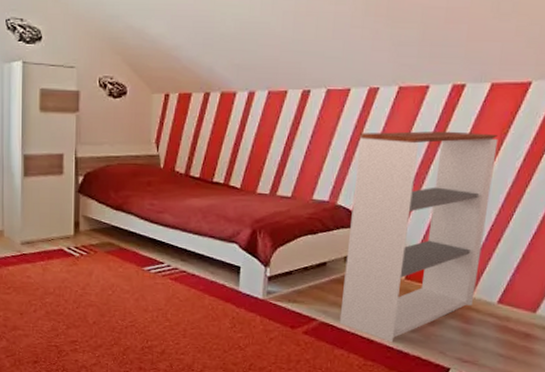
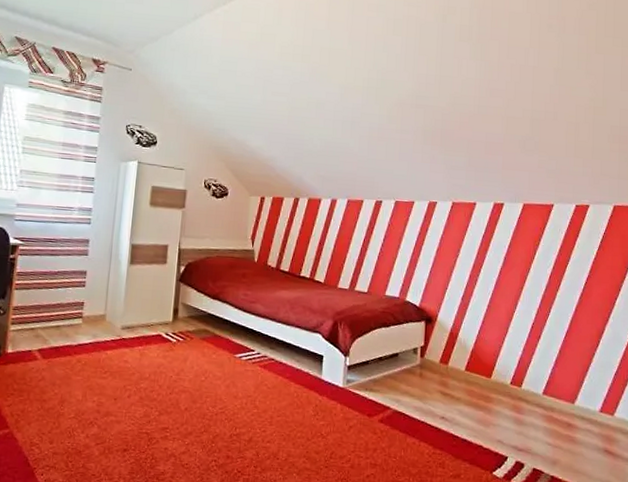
bookshelf: present [339,131,498,343] -> none [410,239,532,432]

